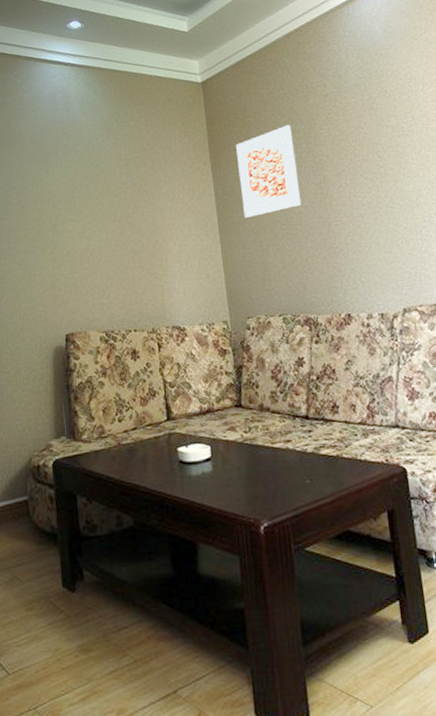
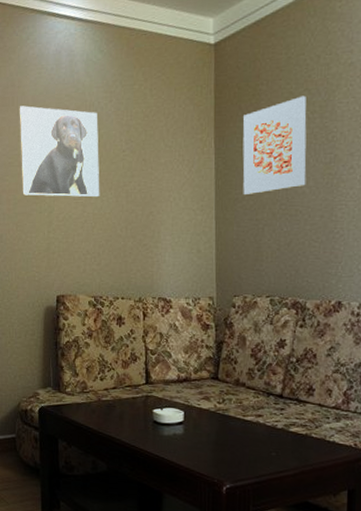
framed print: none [16,145,104,234] -> present [19,106,100,198]

